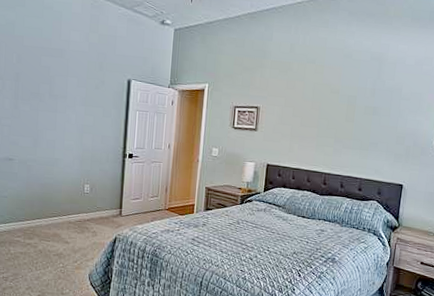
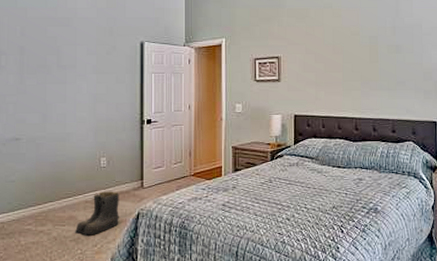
boots: none [59,215,99,252] -> present [75,191,119,235]

